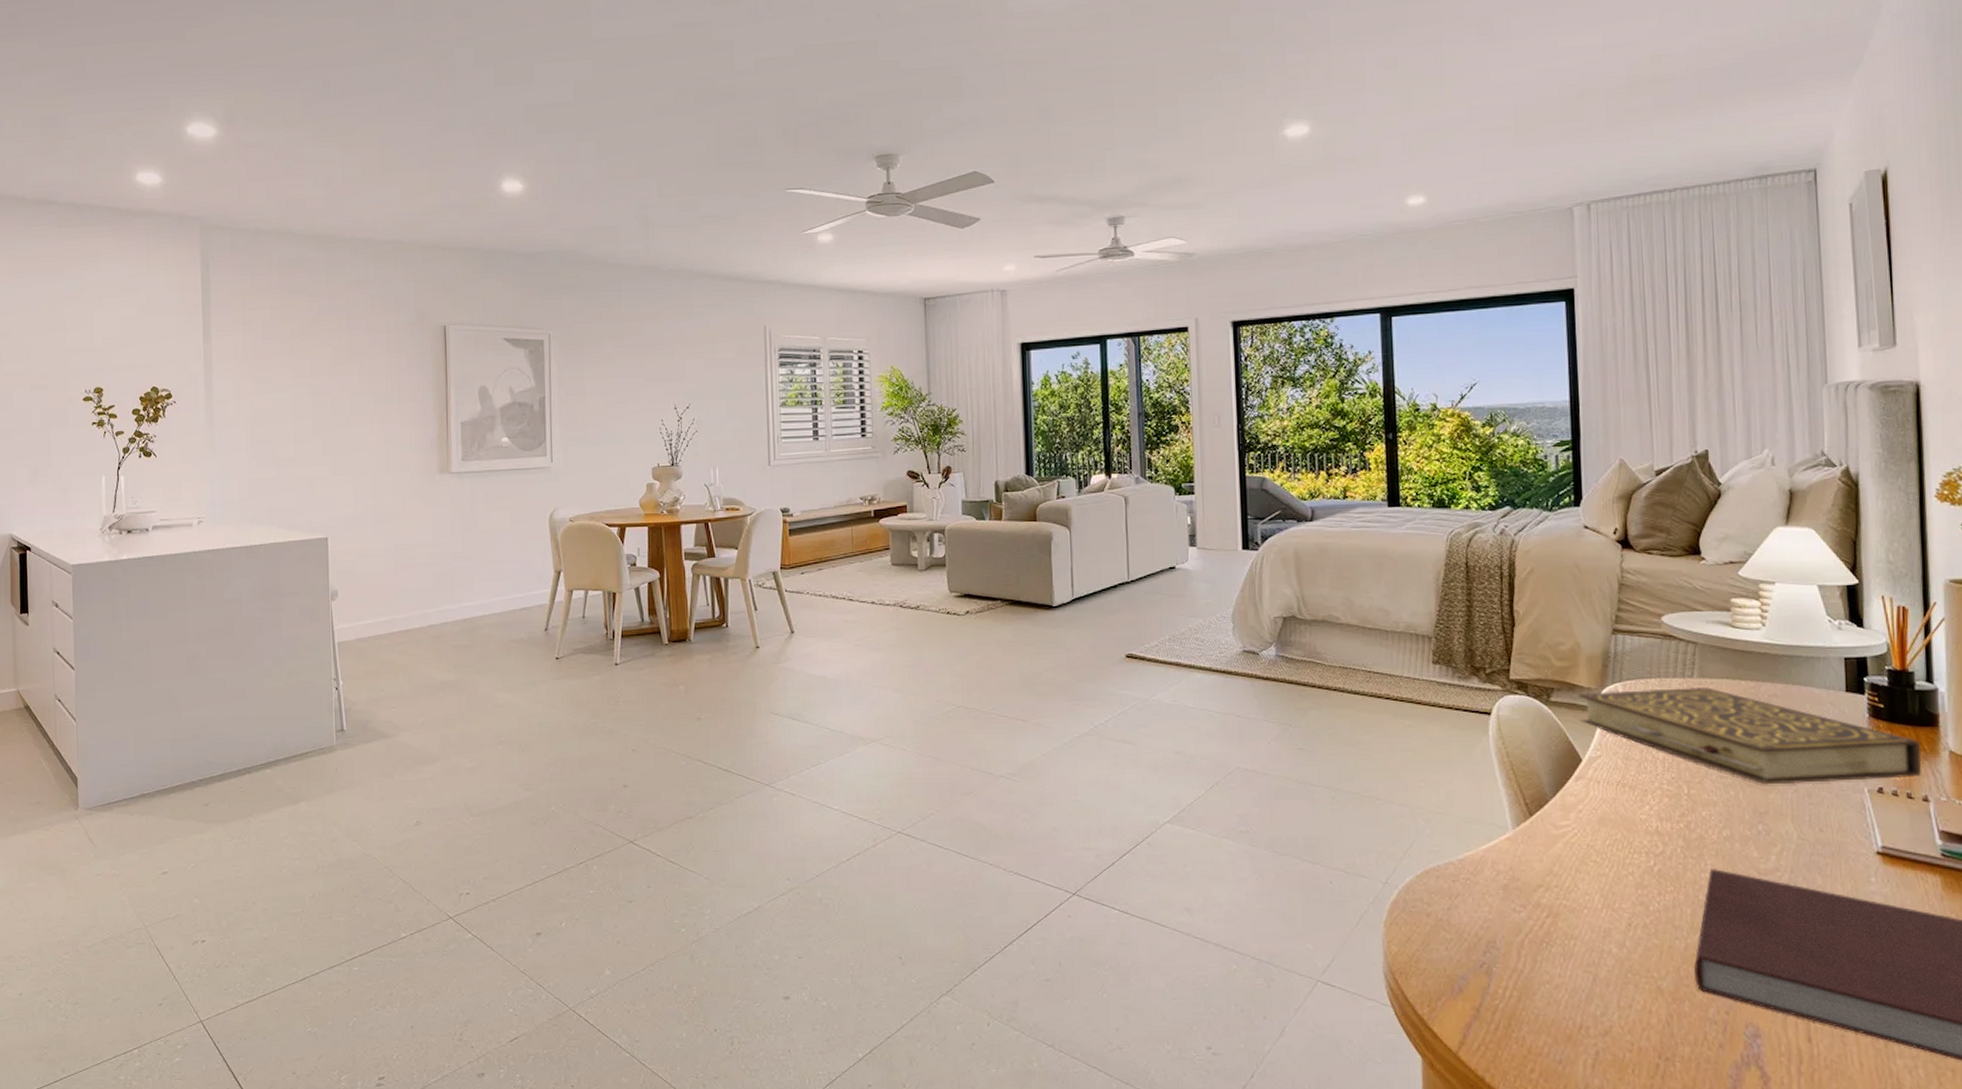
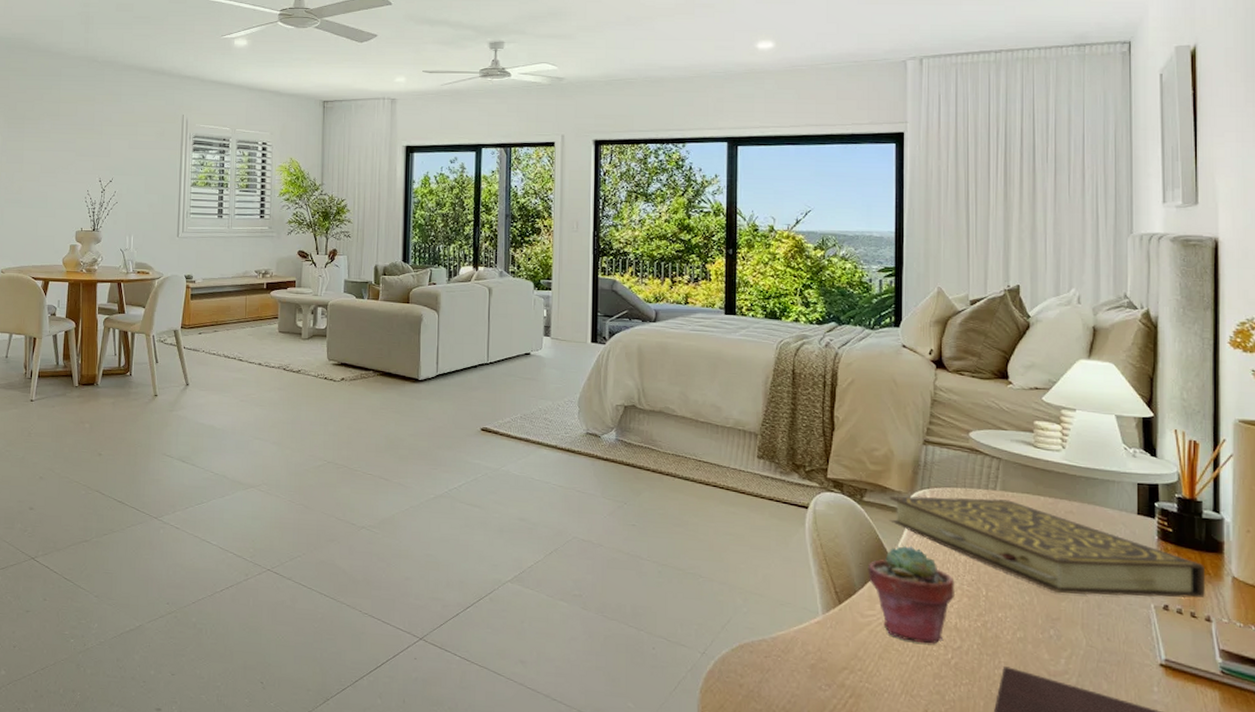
potted succulent: none [1559,746,1654,852] -> present [868,545,955,644]

